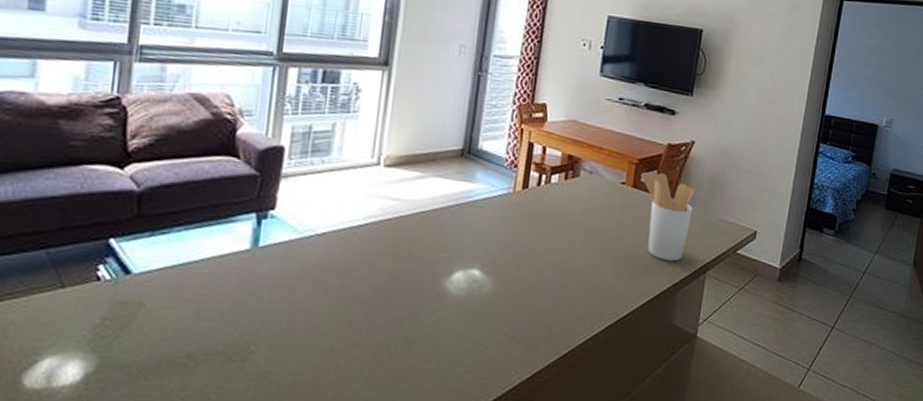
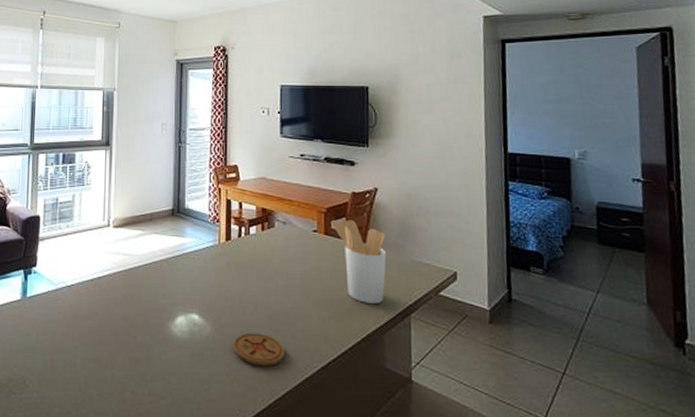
coaster: none [516,290,574,325] -> present [234,332,286,366]

